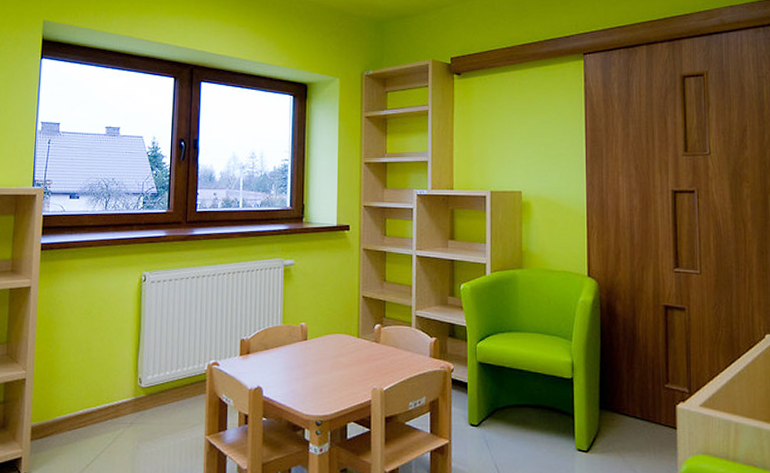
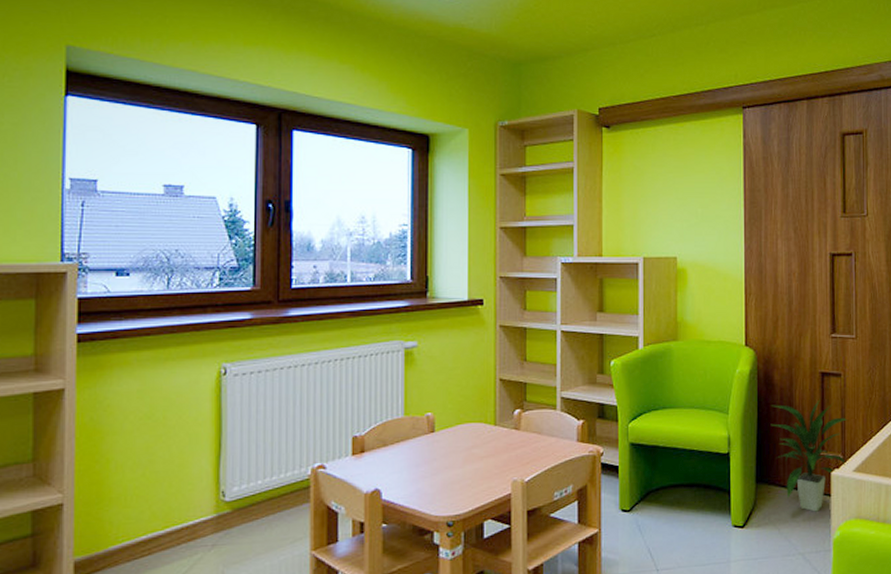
indoor plant: none [614,332,694,444] -> present [770,399,848,512]

